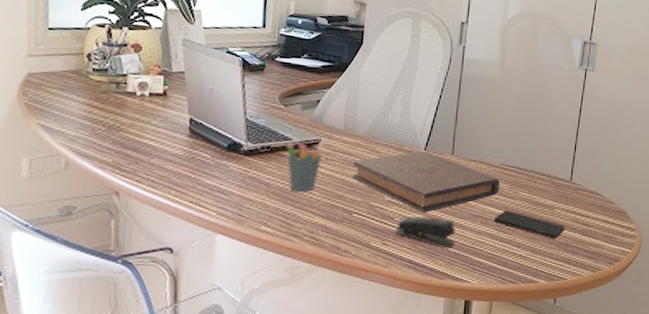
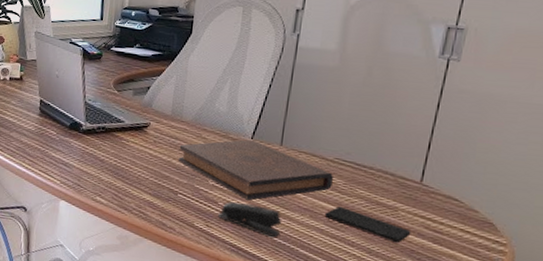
pen holder: present [287,137,325,192] -> none [119,121,153,170]

